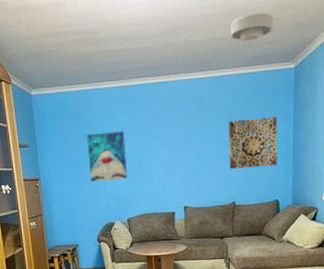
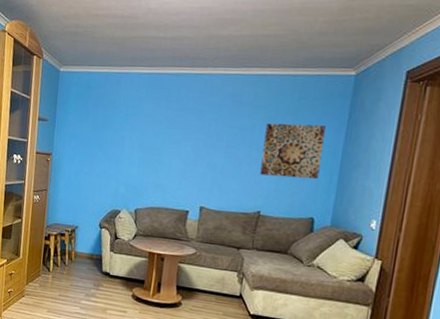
wall art: present [86,131,127,182] -> none [104,116,148,168]
ceiling light: present [230,13,273,42] -> none [282,13,337,42]

